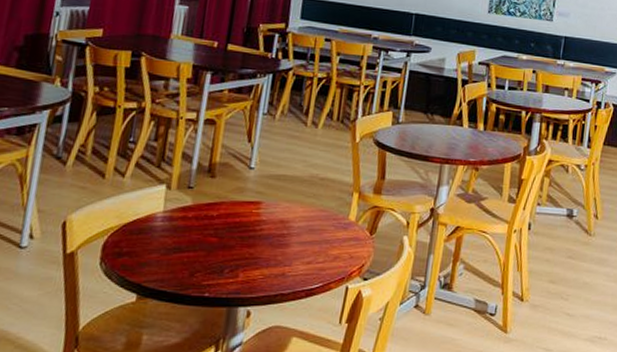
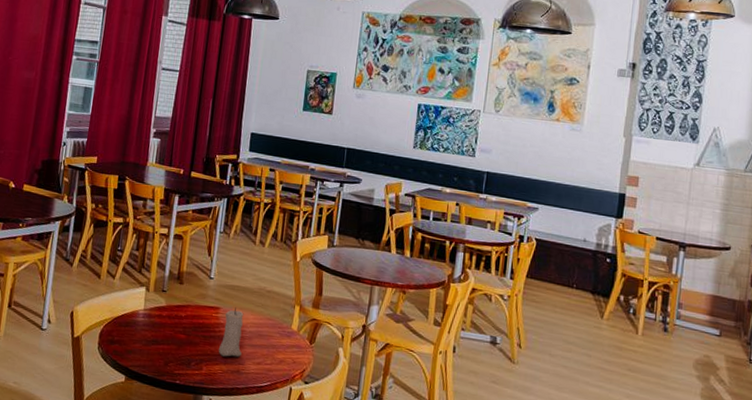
candle: none [258,200,291,259] -> present [218,307,244,357]

